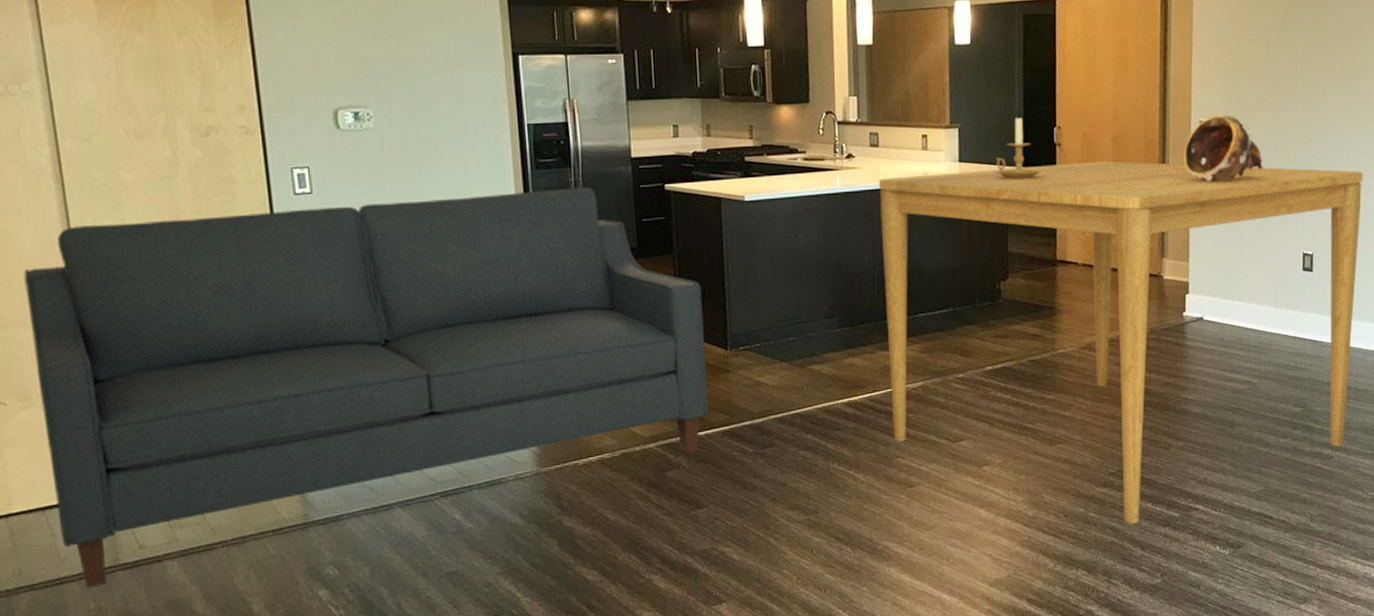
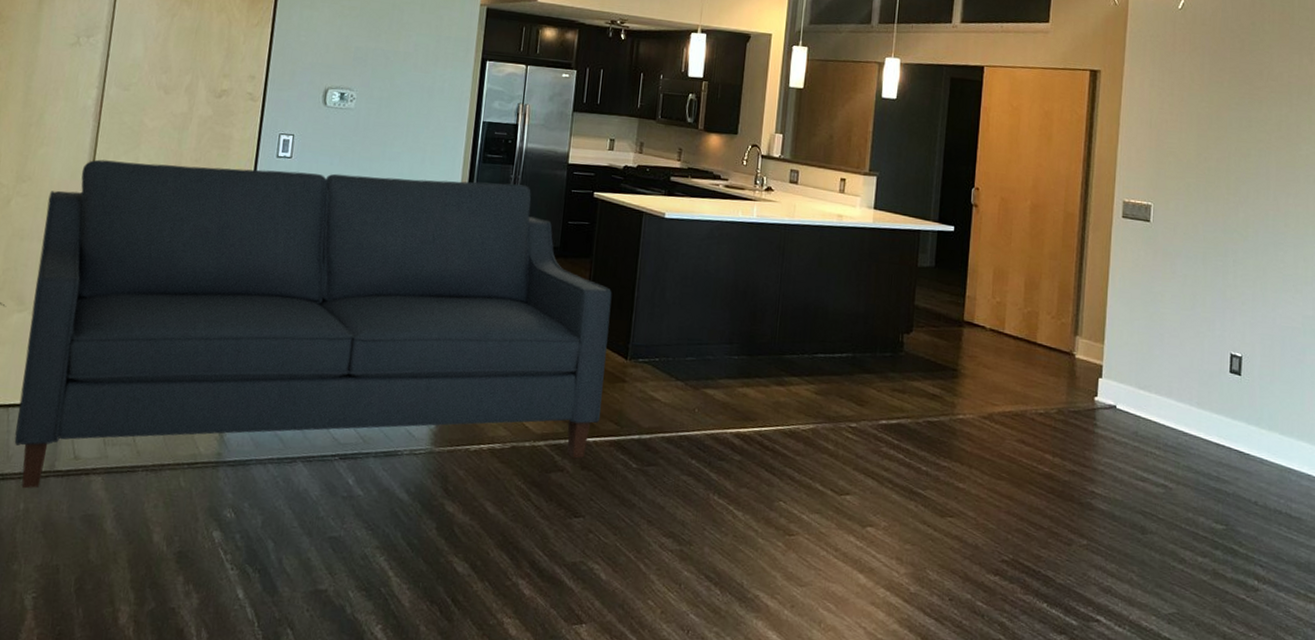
dining table: present [879,161,1363,524] -> none [778,214,1300,624]
candle holder: present [994,115,1044,179] -> none [908,172,958,235]
decorative bowl: present [1183,115,1264,183] -> none [1104,198,1190,267]

